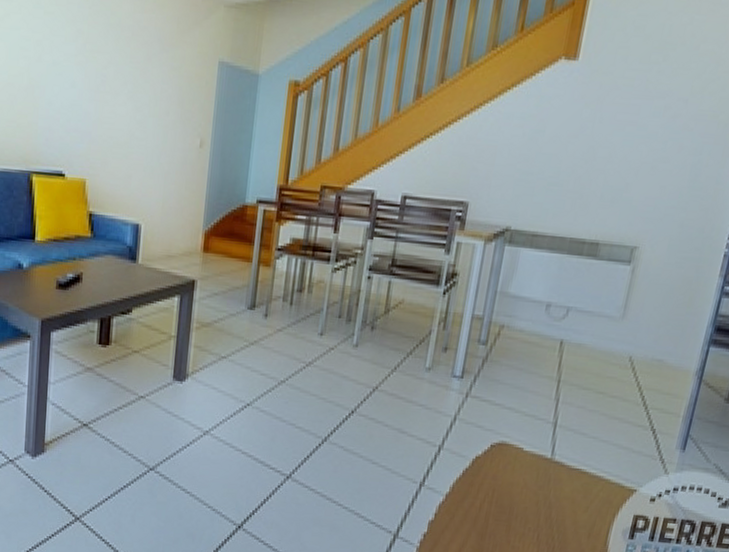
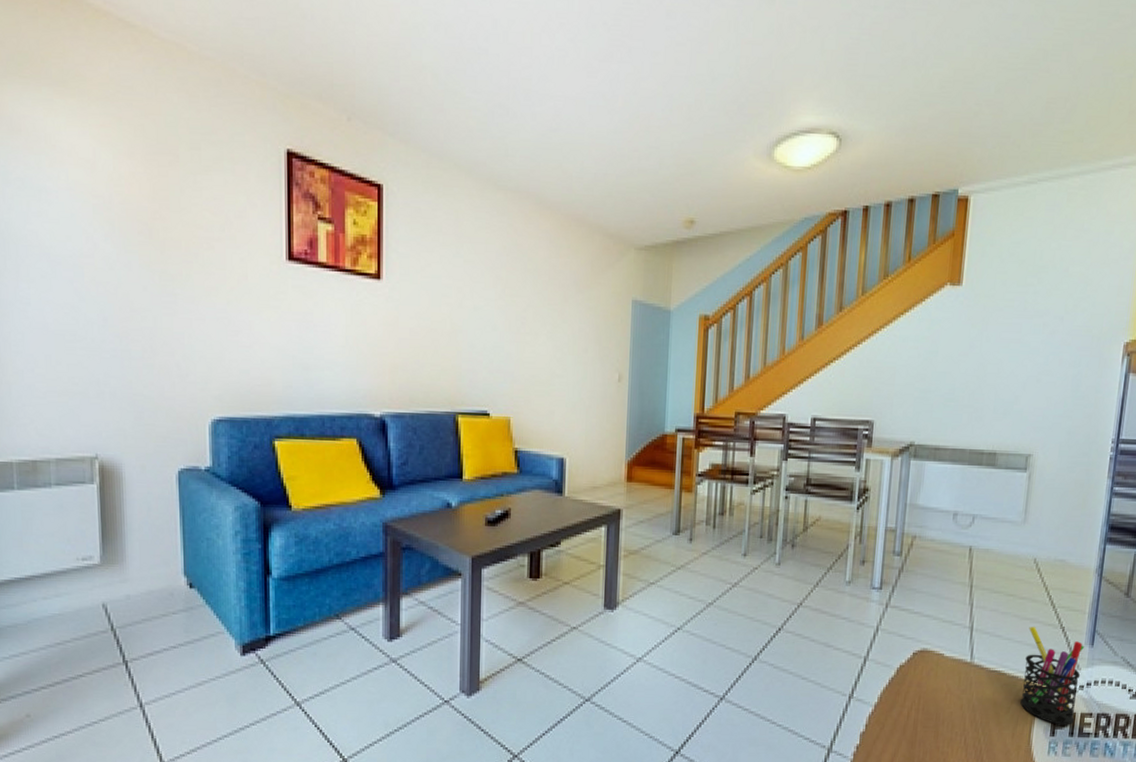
pen holder: none [600,427,675,530] -> present [1020,627,1084,725]

